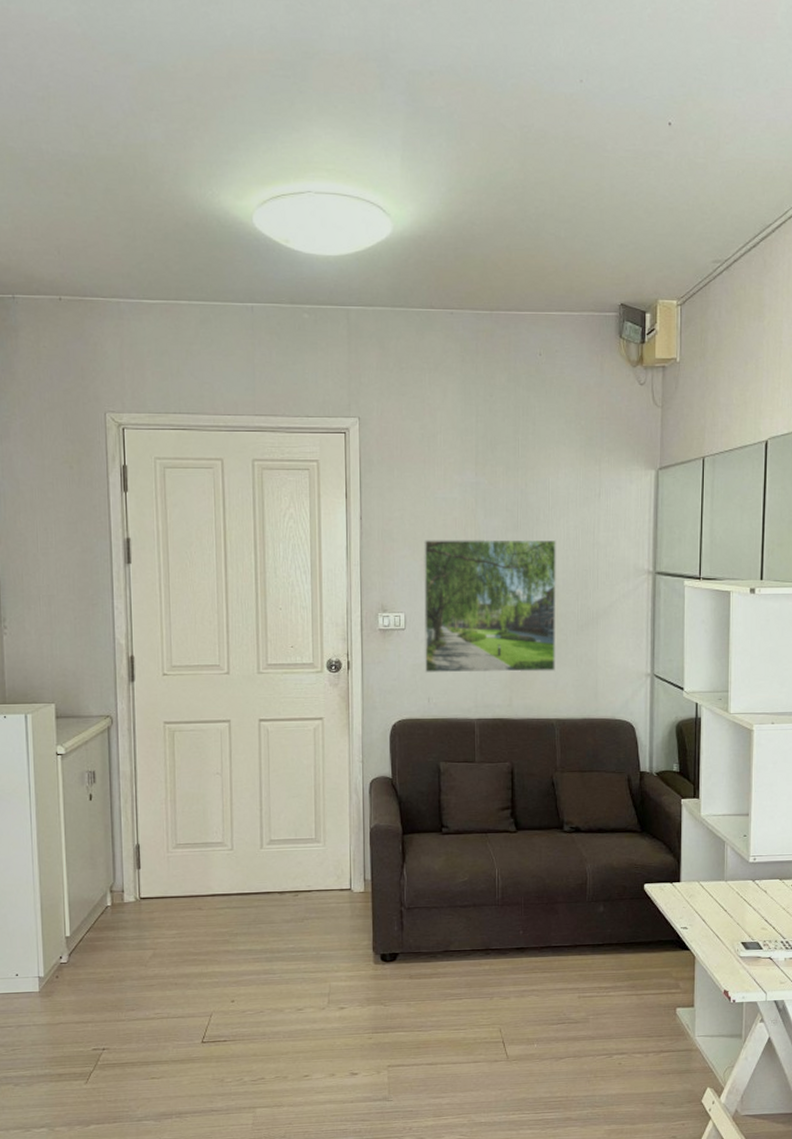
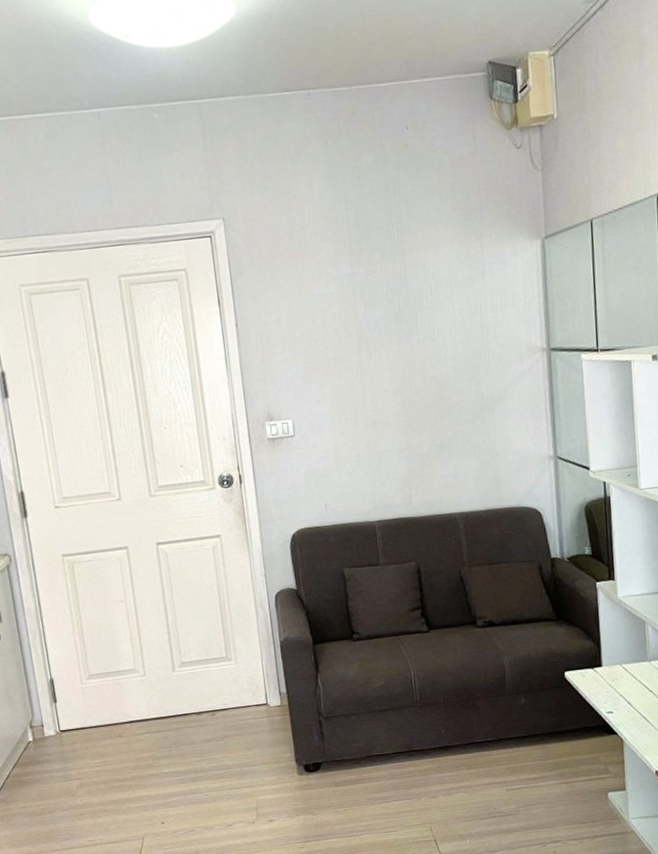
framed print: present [423,539,556,673] -> none [304,325,454,479]

